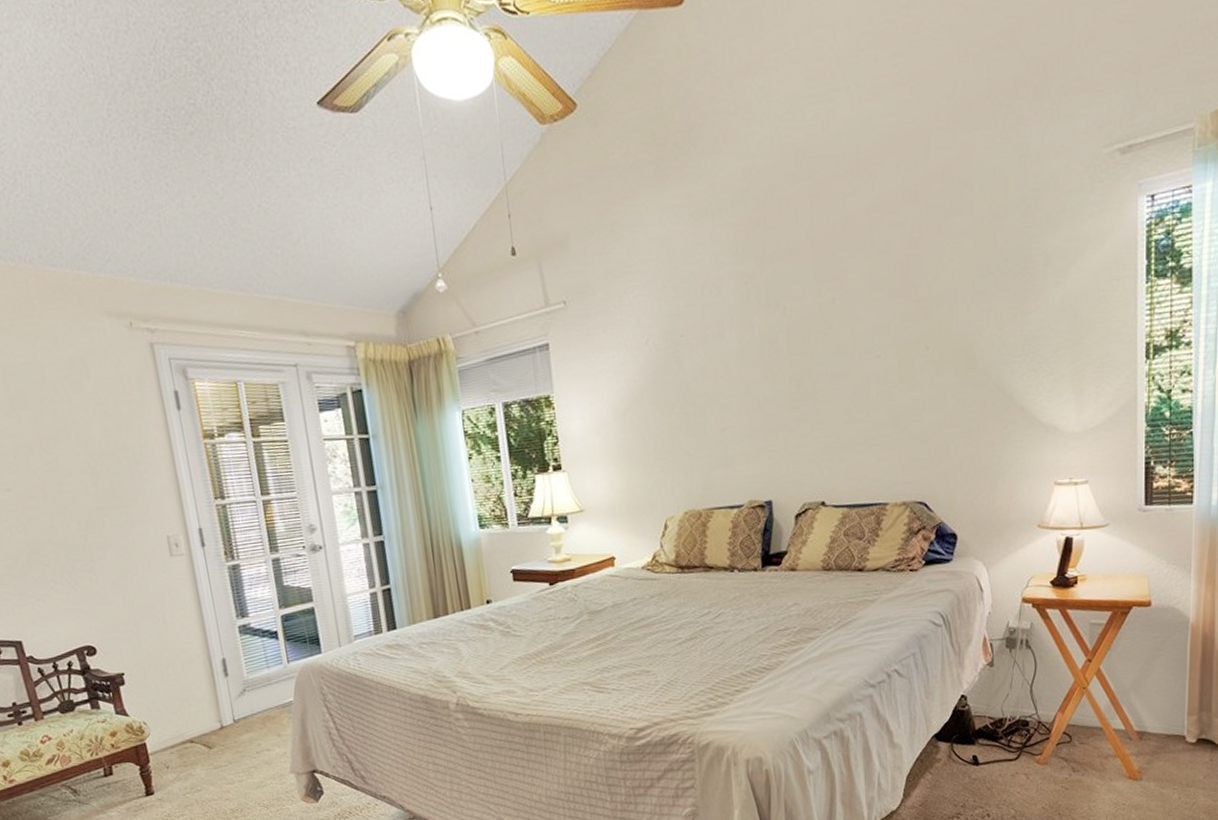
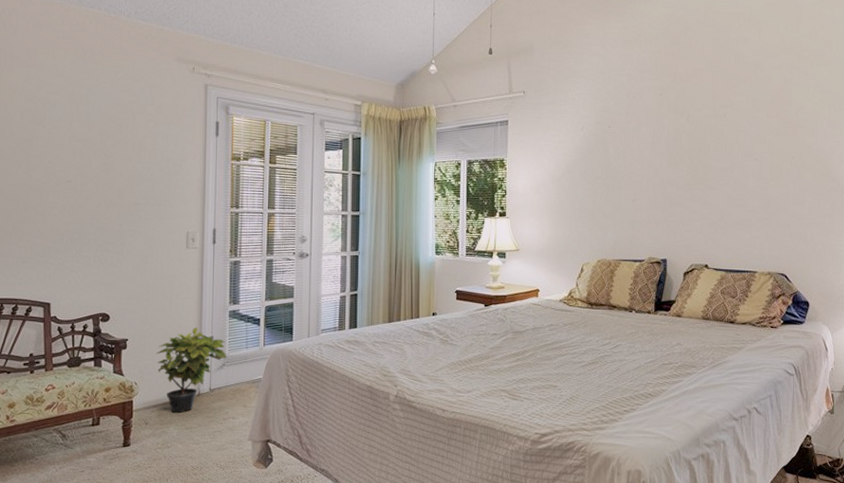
potted plant: none [161,650,247,752] -> present [156,327,227,413]

